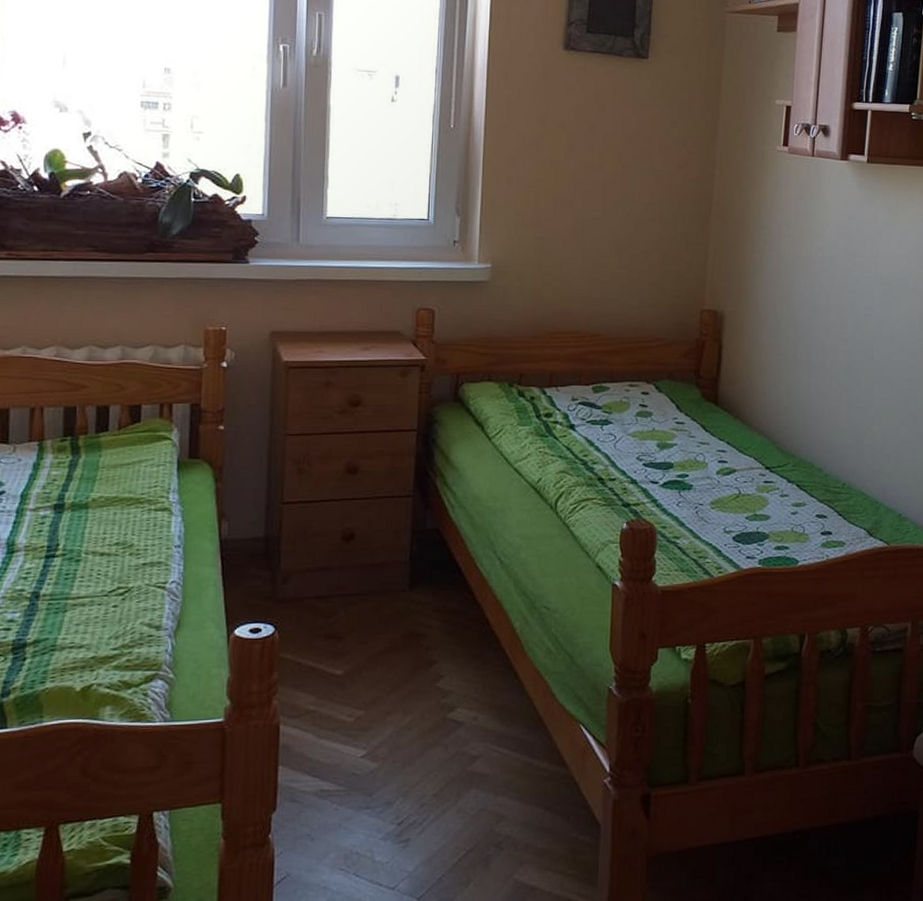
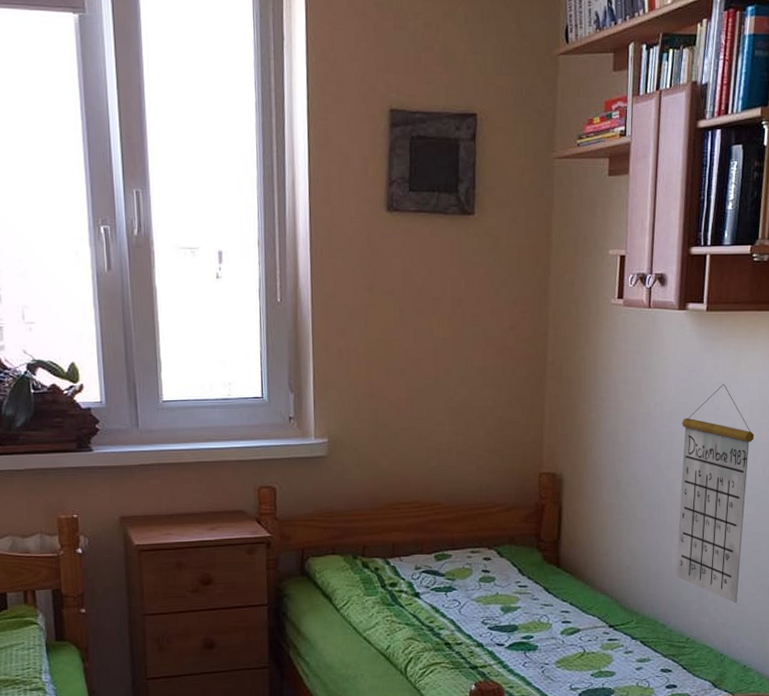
calendar: none [833,232,912,450] -> present [675,383,755,604]

